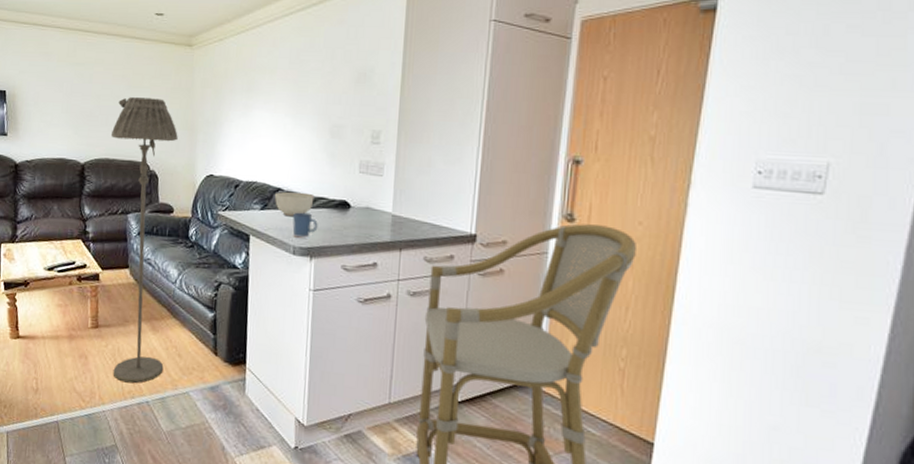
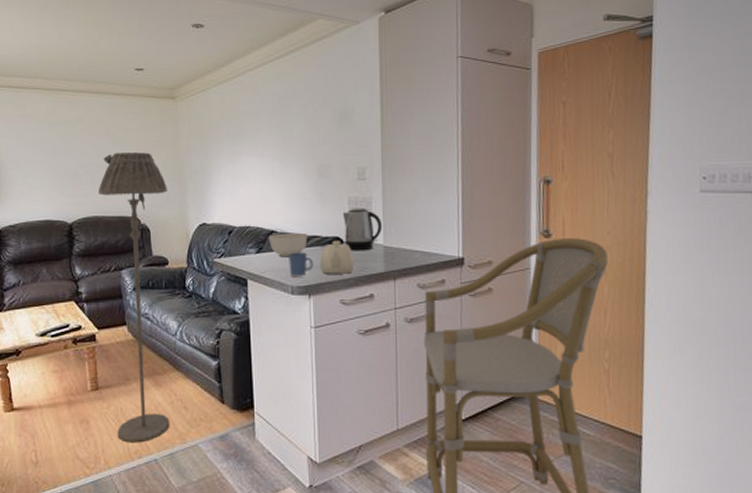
teapot: none [323,204,360,240] -> present [319,240,354,274]
kettle: none [352,172,393,217] -> present [342,208,383,250]

